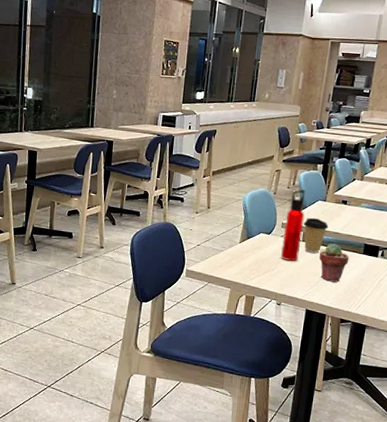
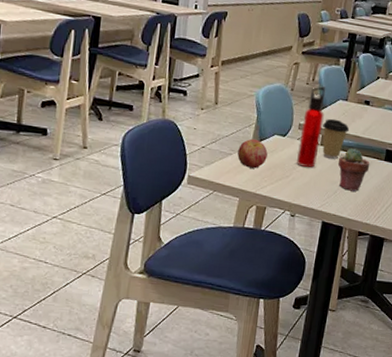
apple: none [228,237,255,263] -> present [237,138,268,169]

